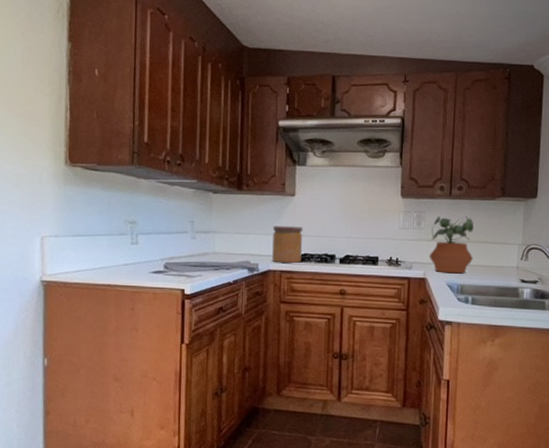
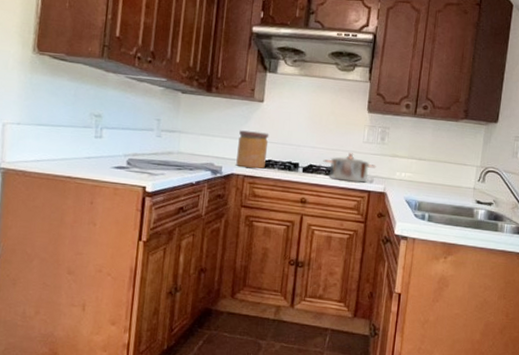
cooking pot: none [359,240,414,270] -> present [323,153,376,183]
potted plant: present [429,215,474,274] -> none [390,133,436,191]

